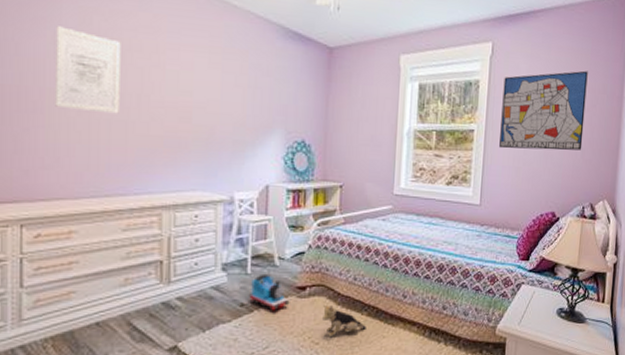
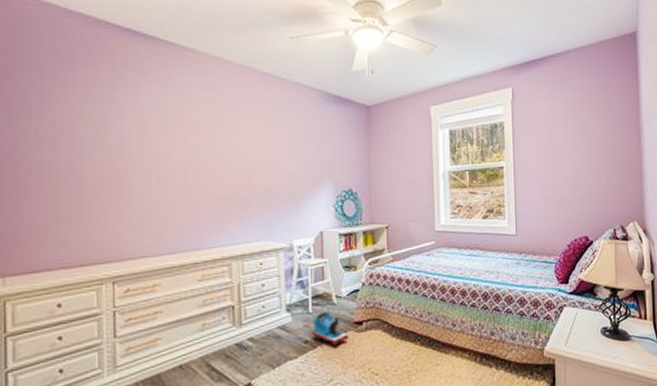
wall art: present [55,26,121,114] -> none [137,110,191,180]
plush toy: present [323,304,366,338] -> none [380,337,421,368]
wall art: present [499,70,588,151] -> none [526,104,607,182]

